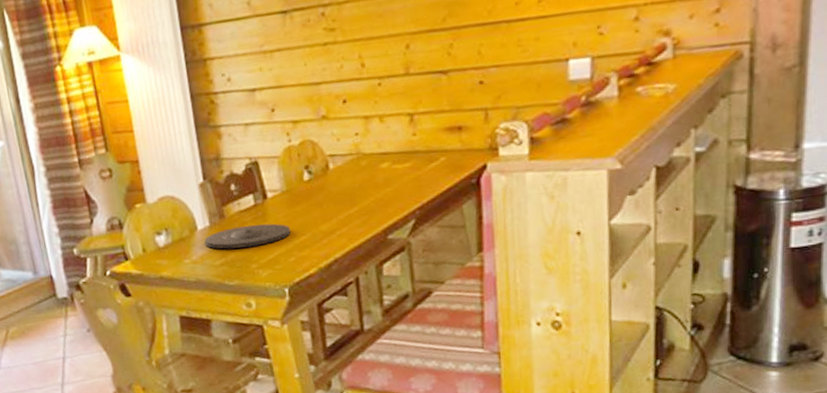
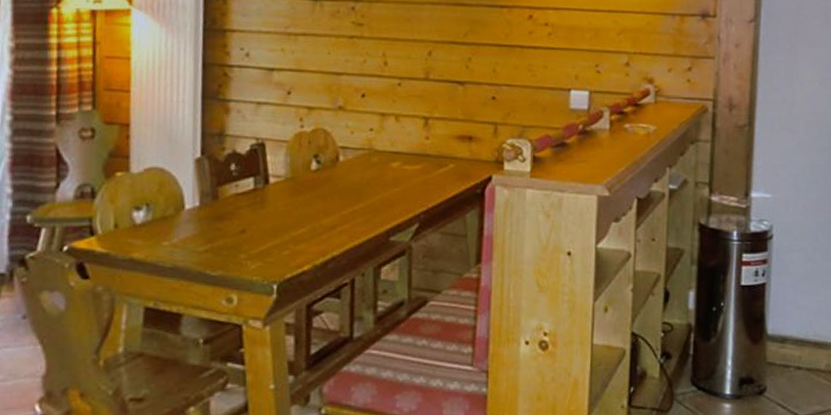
plate: present [205,223,291,250] -> none [191,211,290,234]

